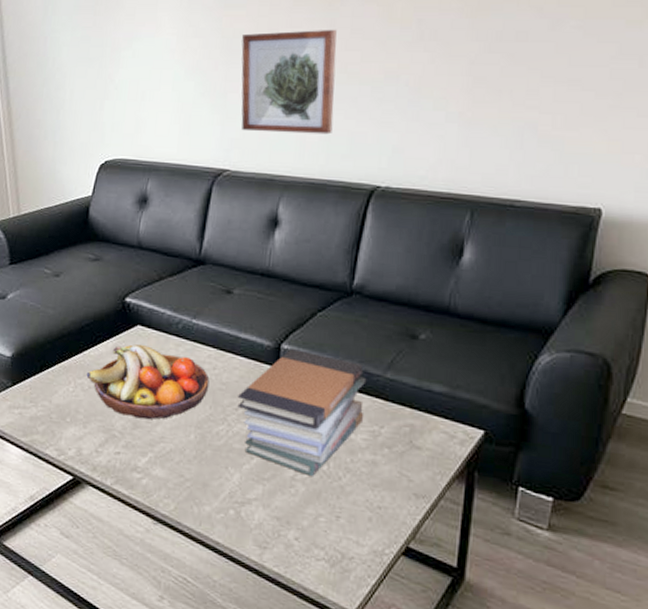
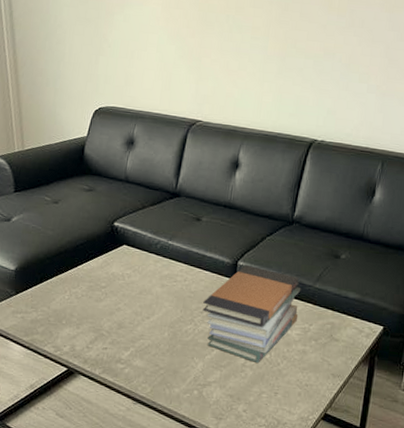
fruit bowl: present [86,344,210,420] -> none [80,260,181,322]
wall art: present [241,29,337,135] -> none [212,9,289,97]

